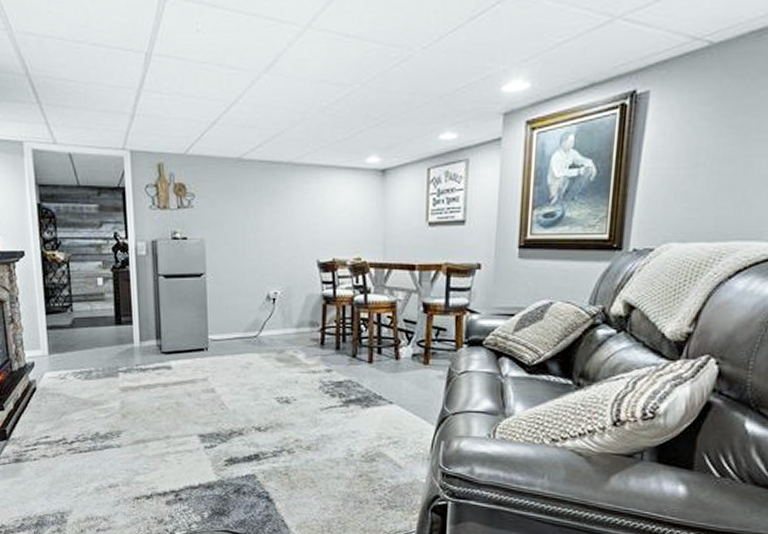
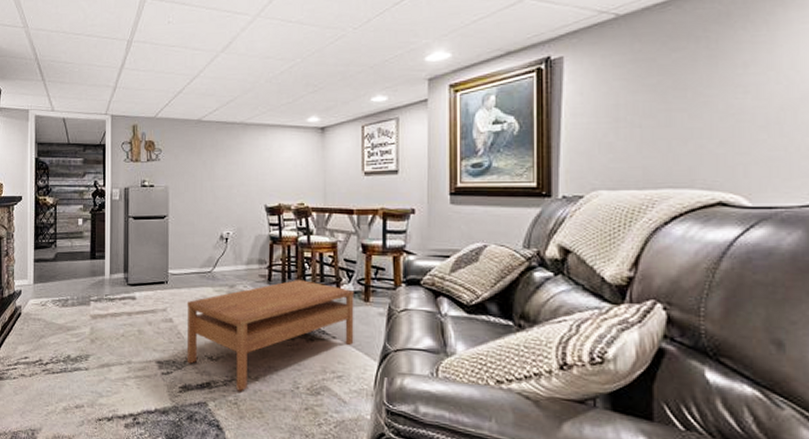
coffee table: none [230,343,413,461] -> present [187,280,354,391]

